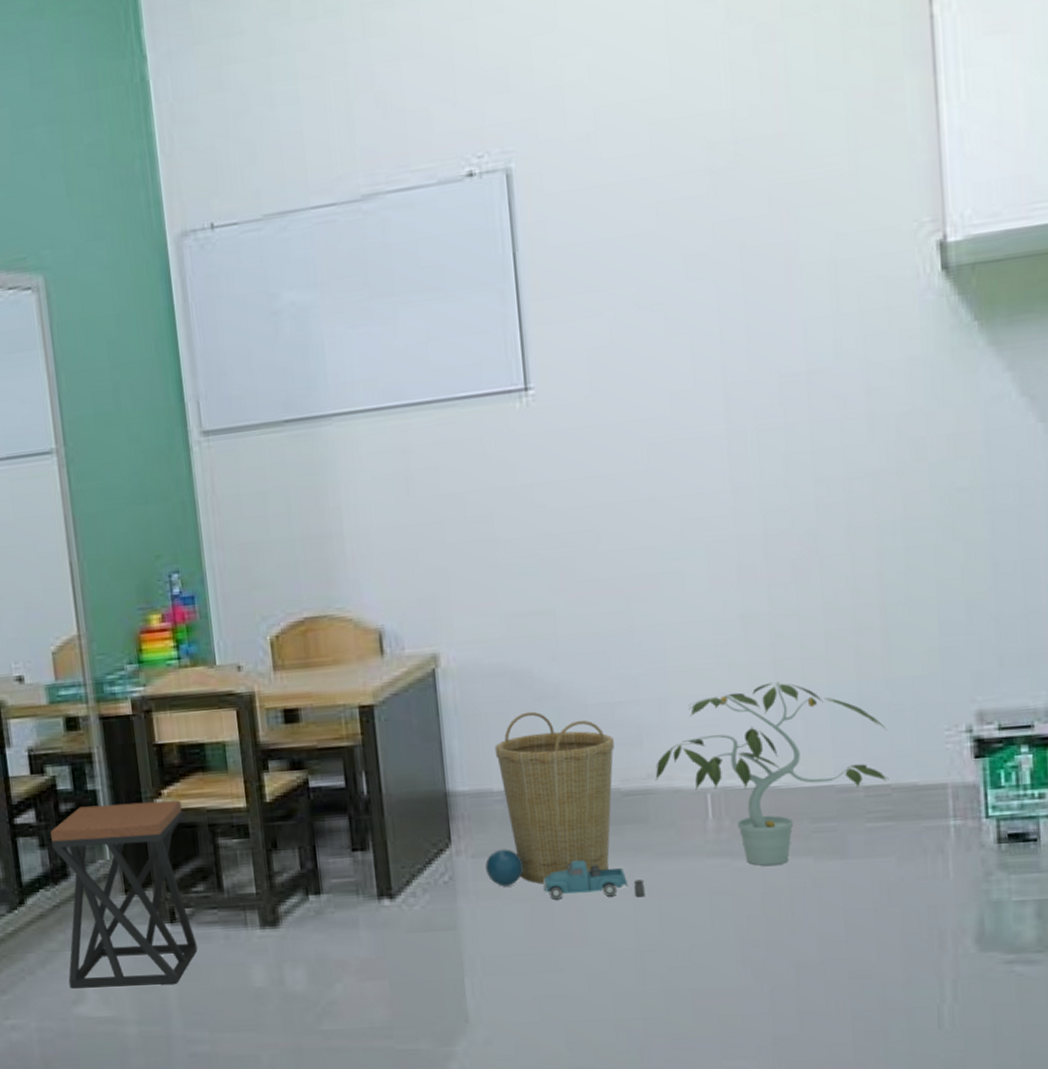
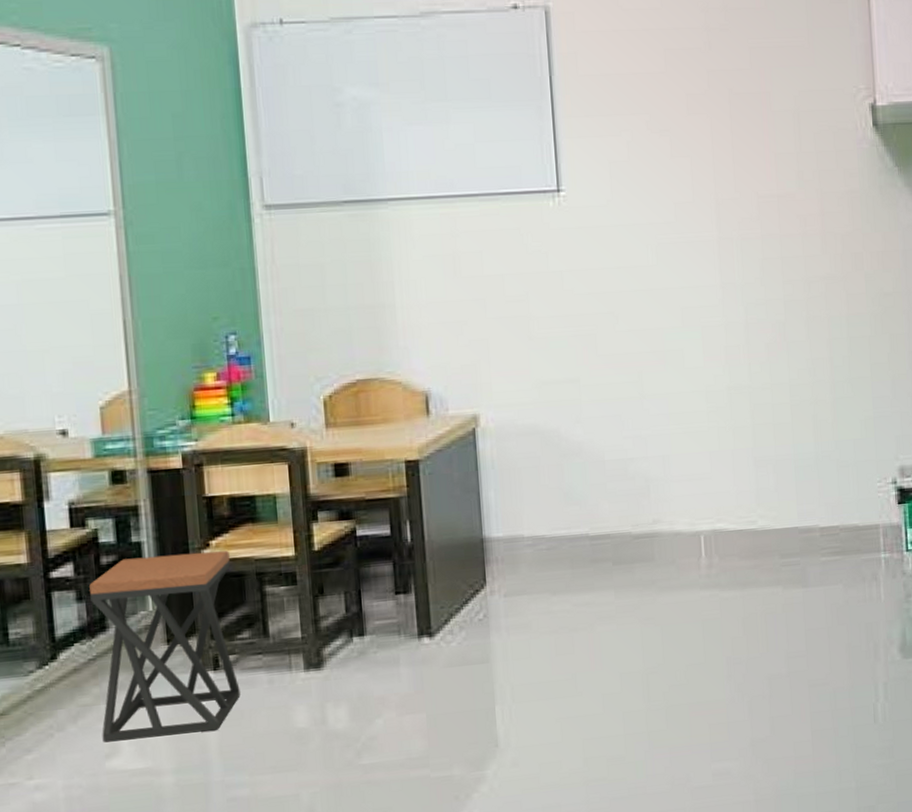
ball: present [485,849,524,887] -> none [516,587,550,621]
basket: present [494,711,614,884] -> none [526,466,627,618]
toy truck: present [542,860,646,900] -> none [565,595,651,631]
potted plant: present [655,682,889,866] -> none [660,442,838,595]

